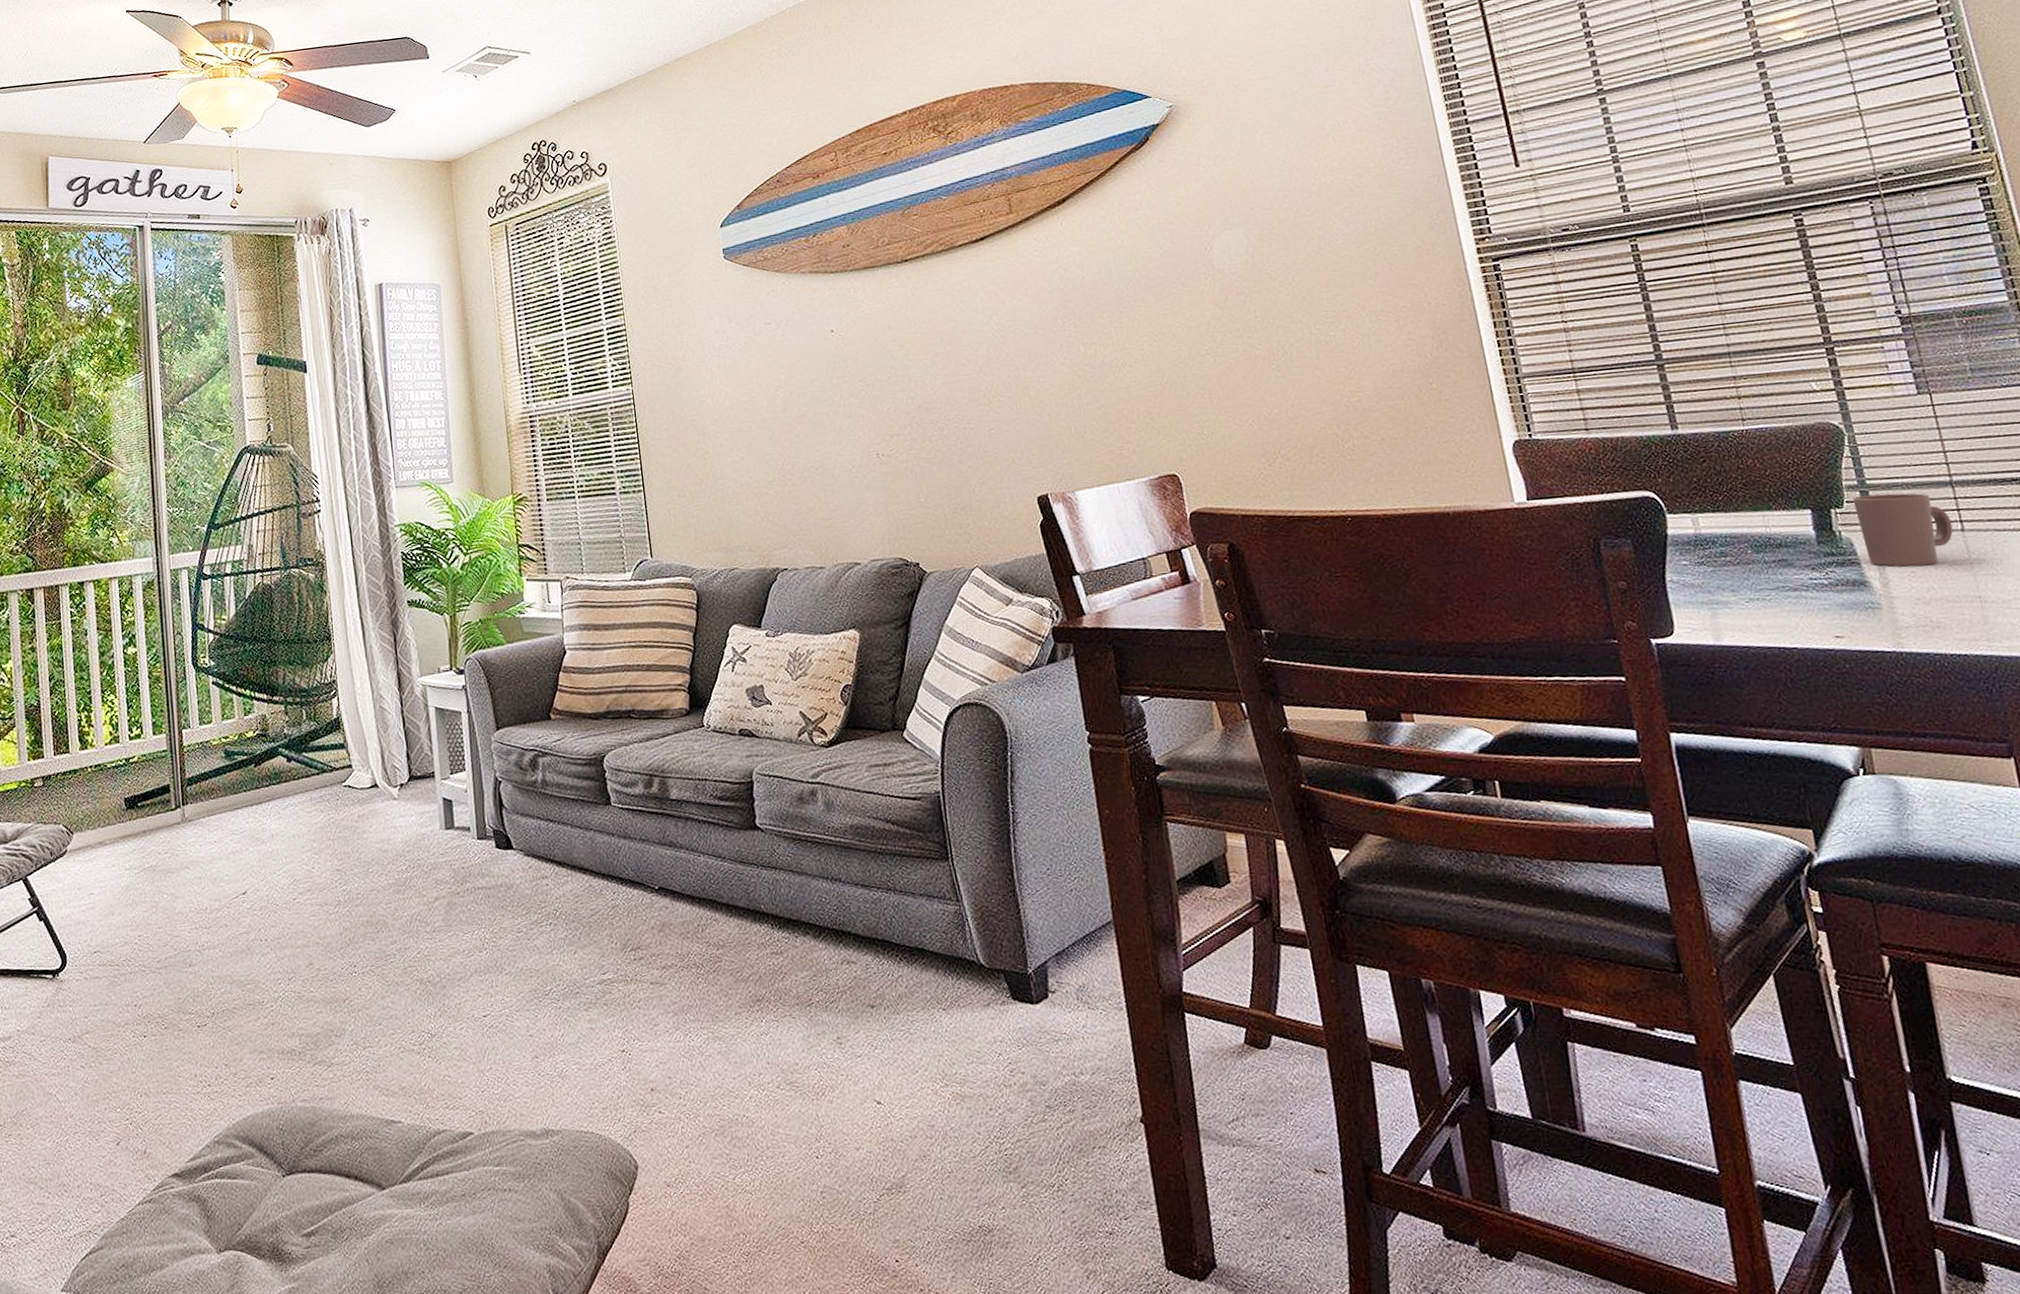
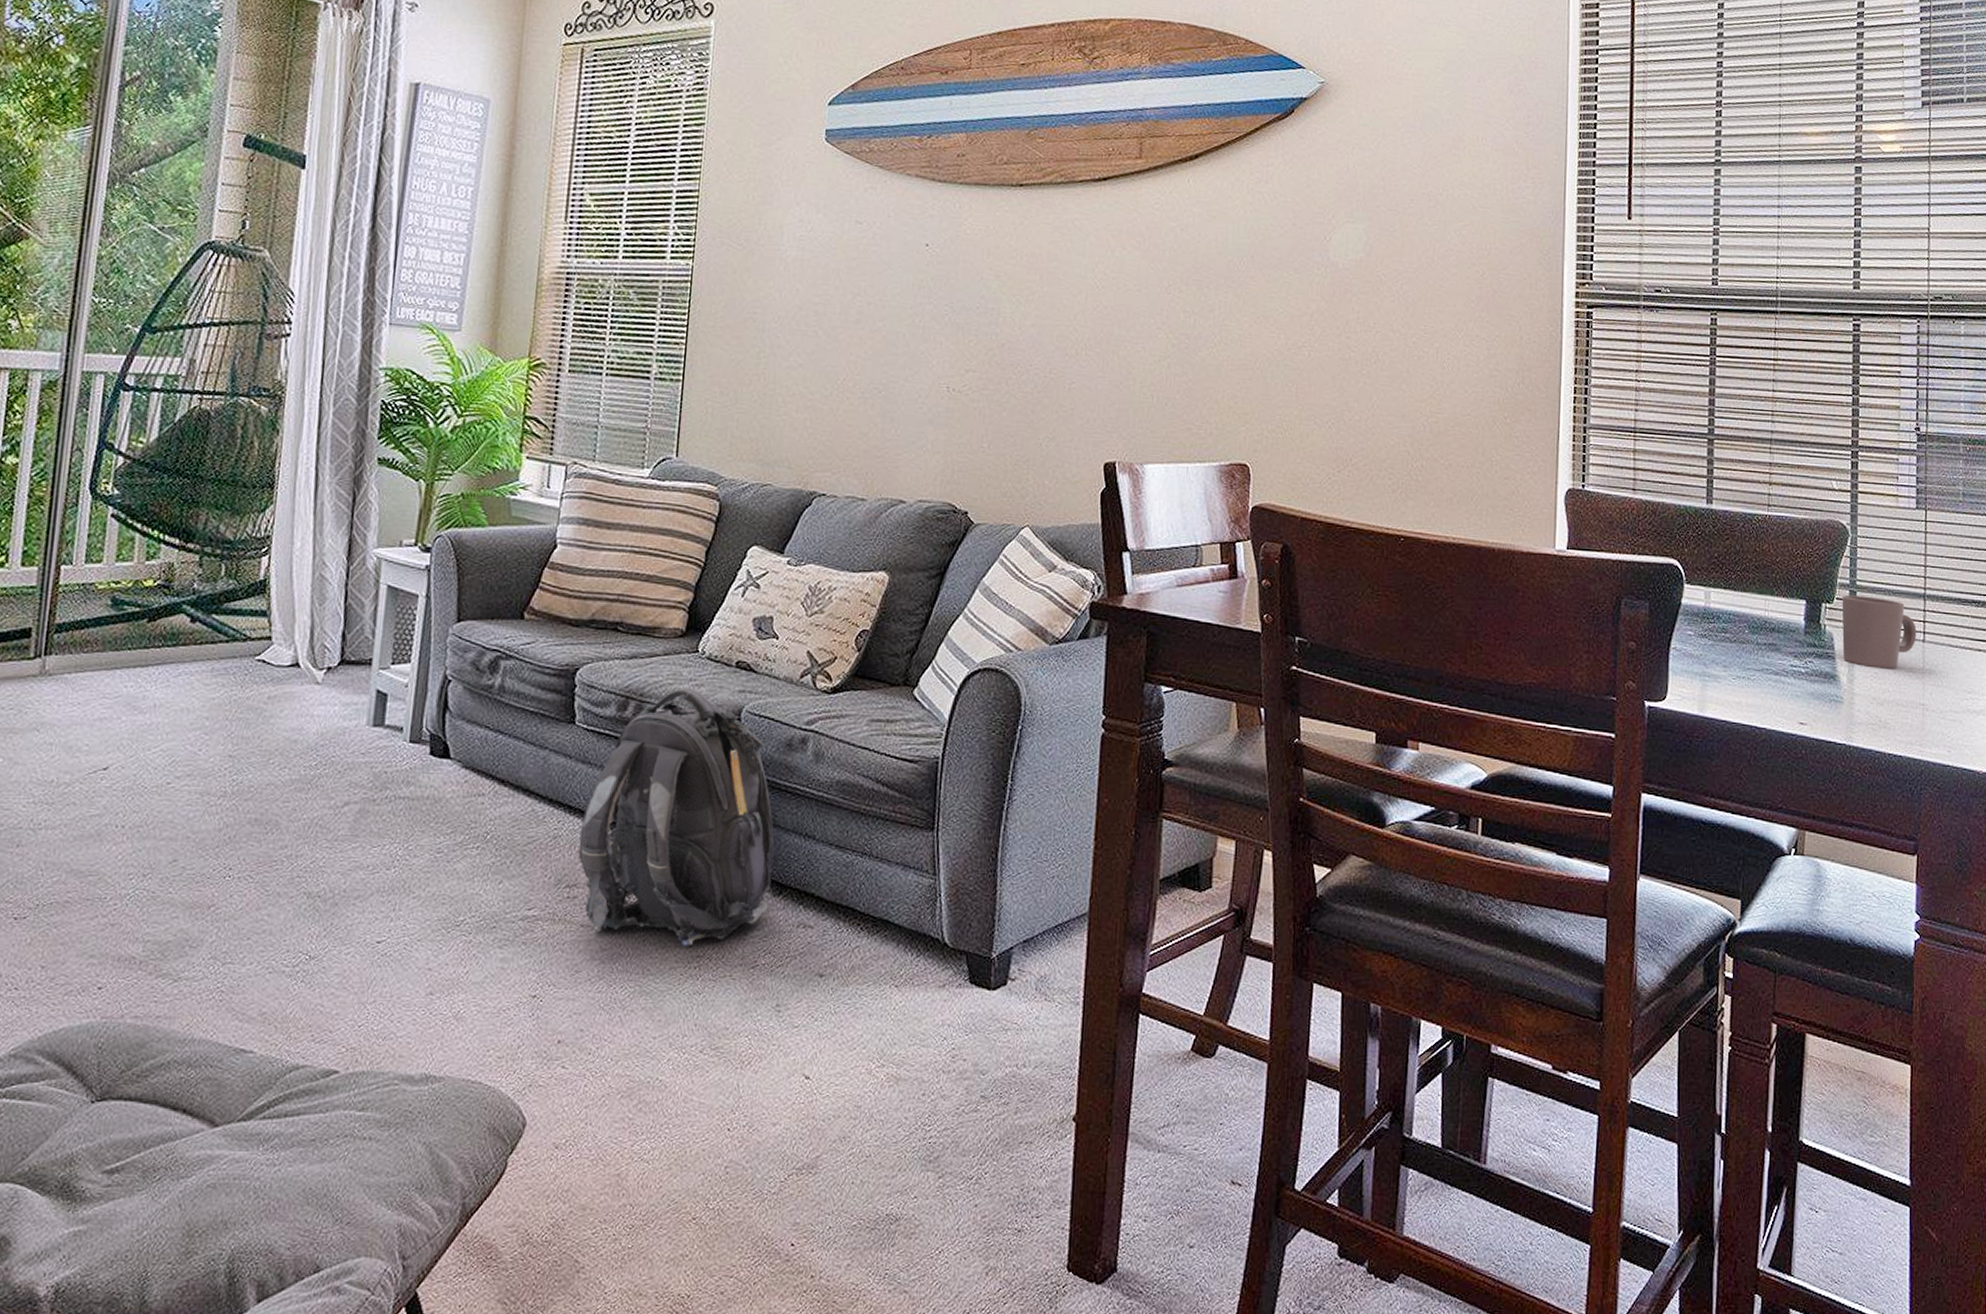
backpack: none [633,759,812,993] -> present [578,688,776,946]

